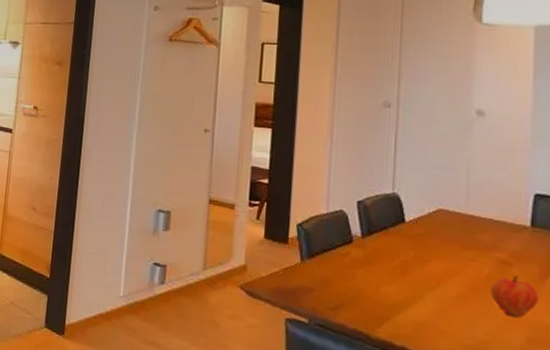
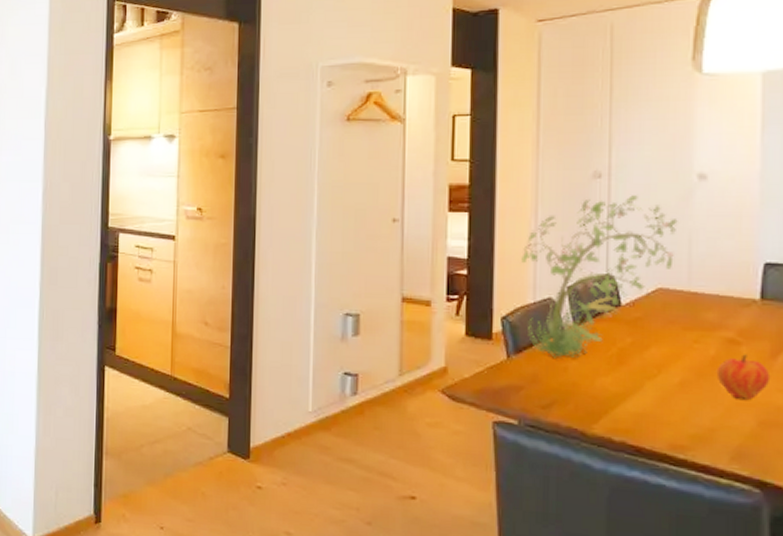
plant: none [317,125,458,266] -> present [521,195,678,358]

